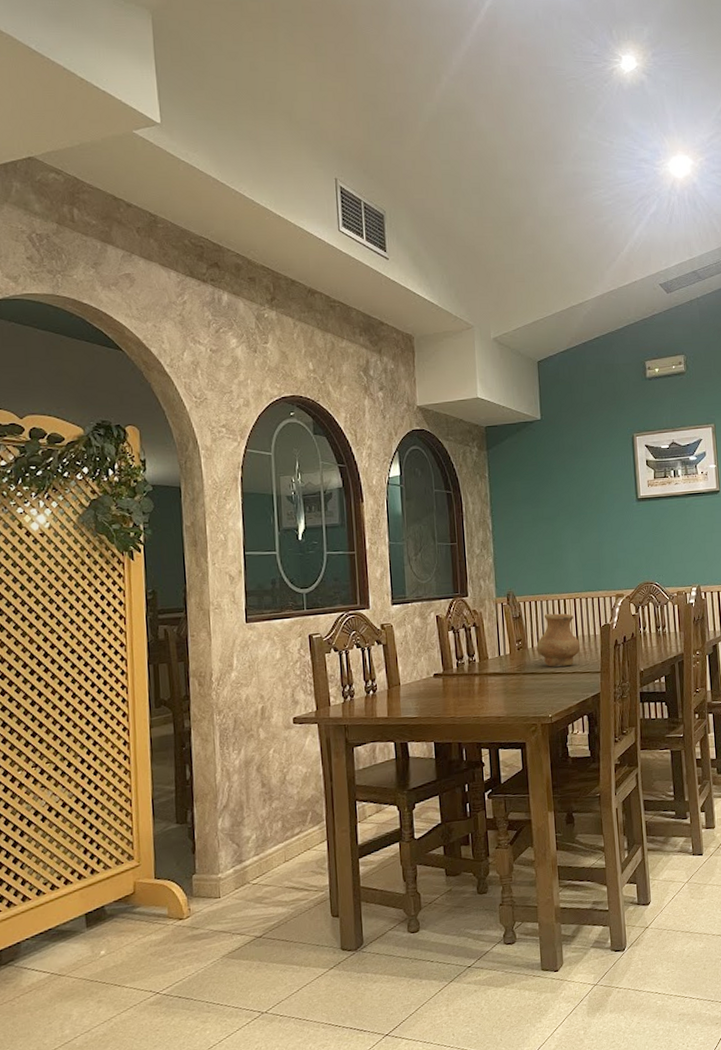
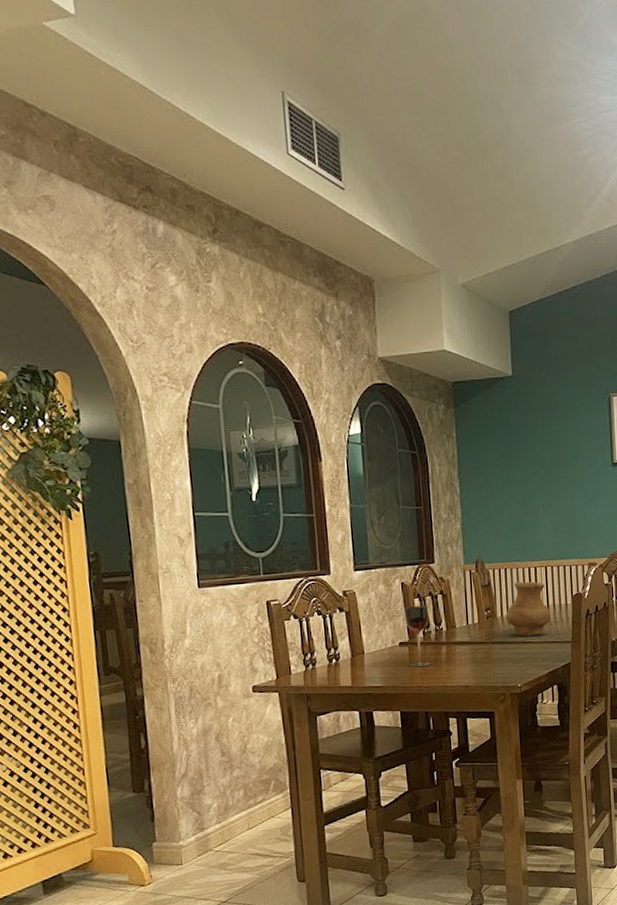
wineglass: none [438,638,465,698] -> present [403,605,432,667]

